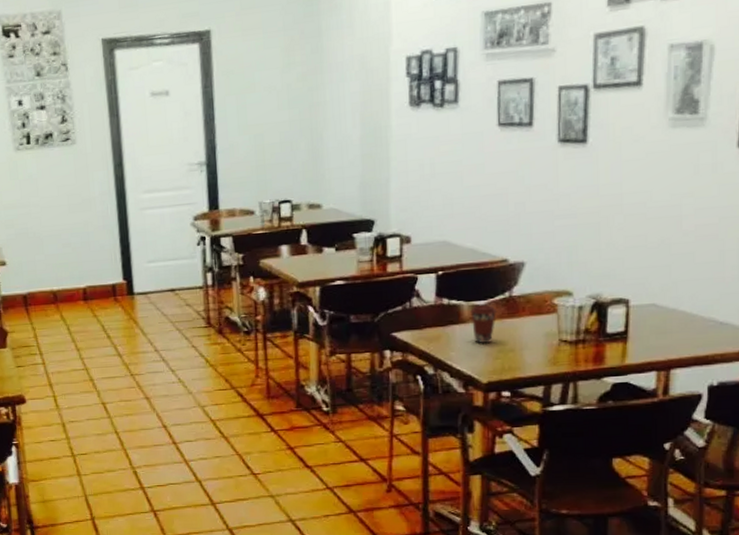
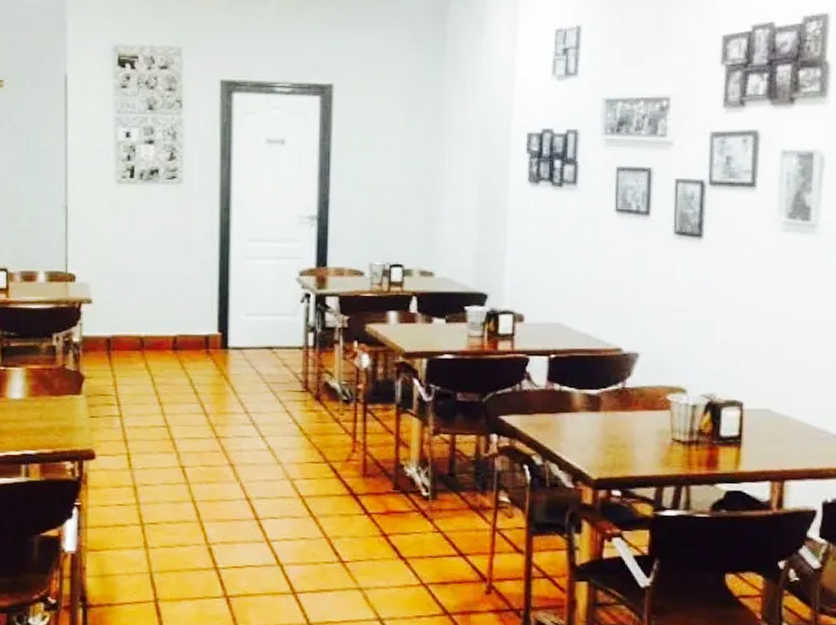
coffee cup: present [470,304,498,343] -> none [582,394,610,435]

